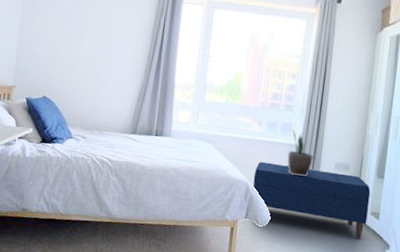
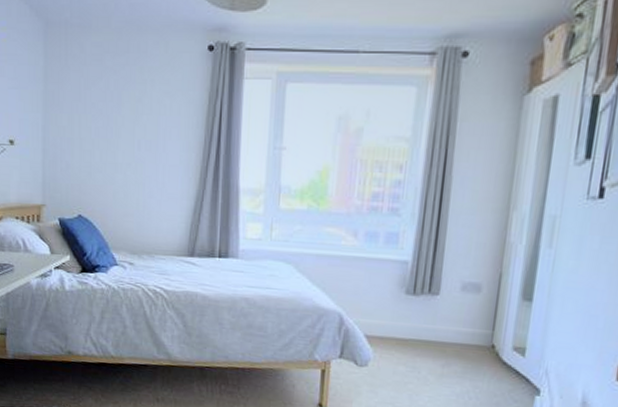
bench: present [252,161,371,240] -> none [348,285,513,383]
potted plant: present [287,129,313,177] -> none [394,240,430,303]

